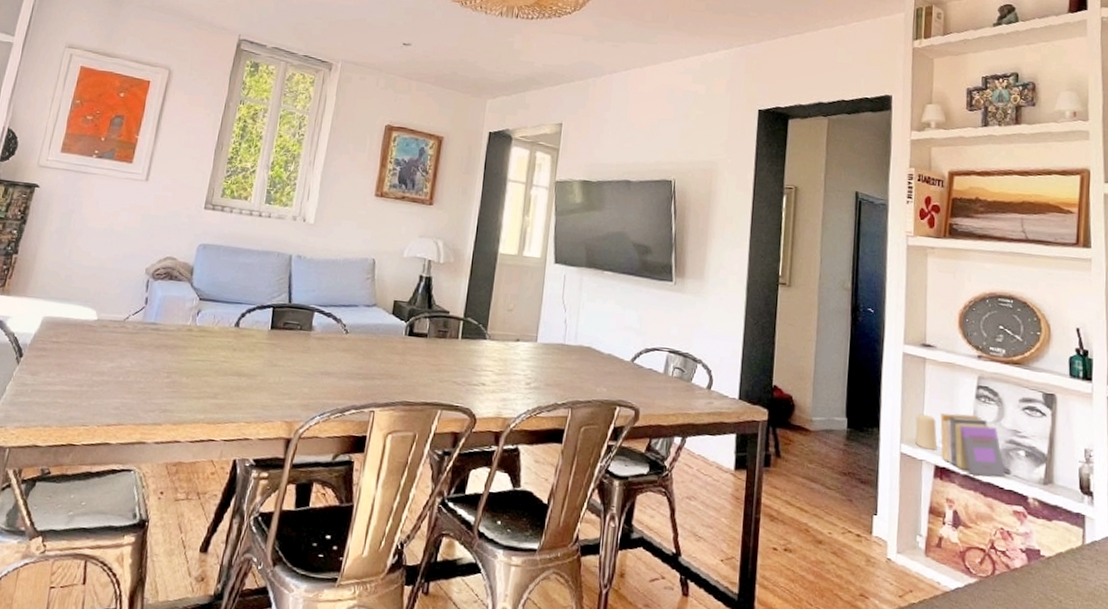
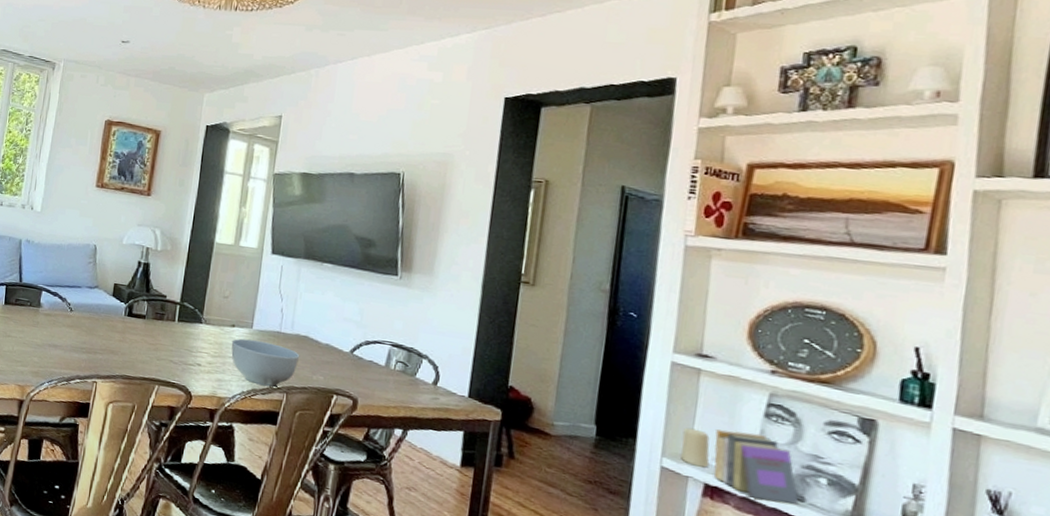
bowl: none [516,353,584,403] -> present [231,338,300,387]

